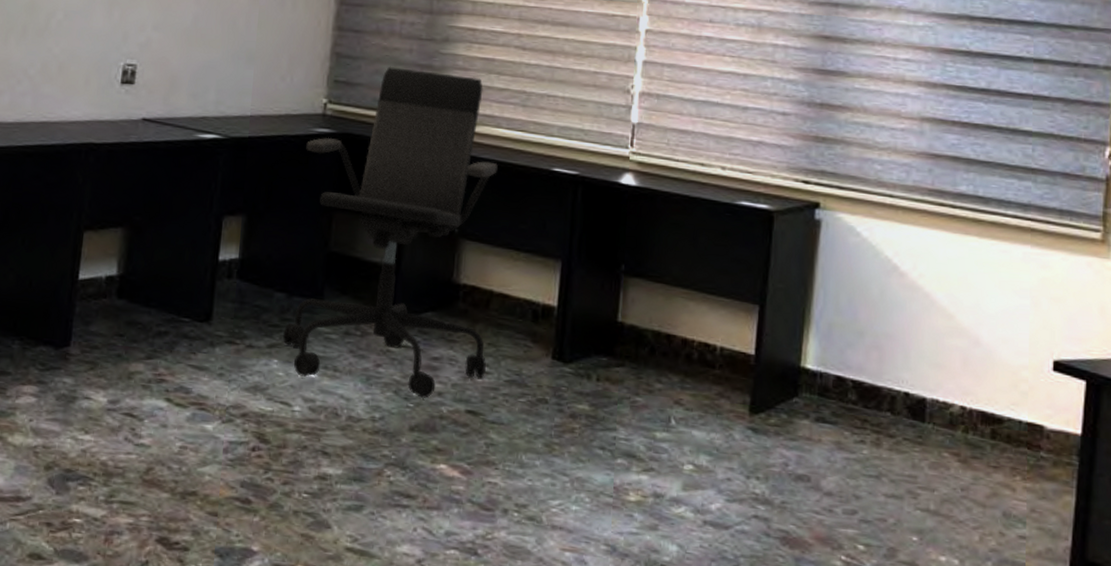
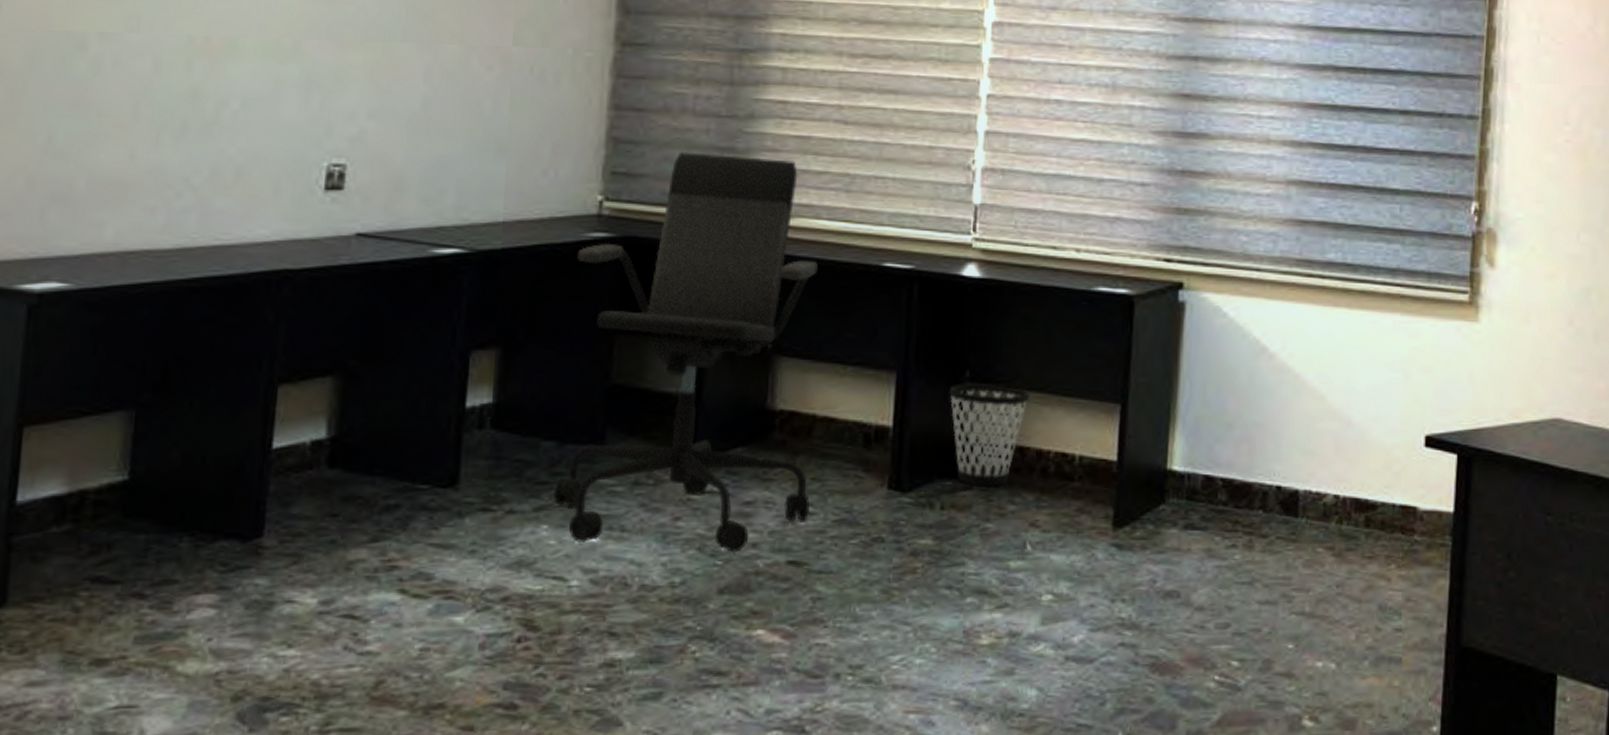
wastebasket: none [606,274,678,366] -> present [949,382,1030,487]

